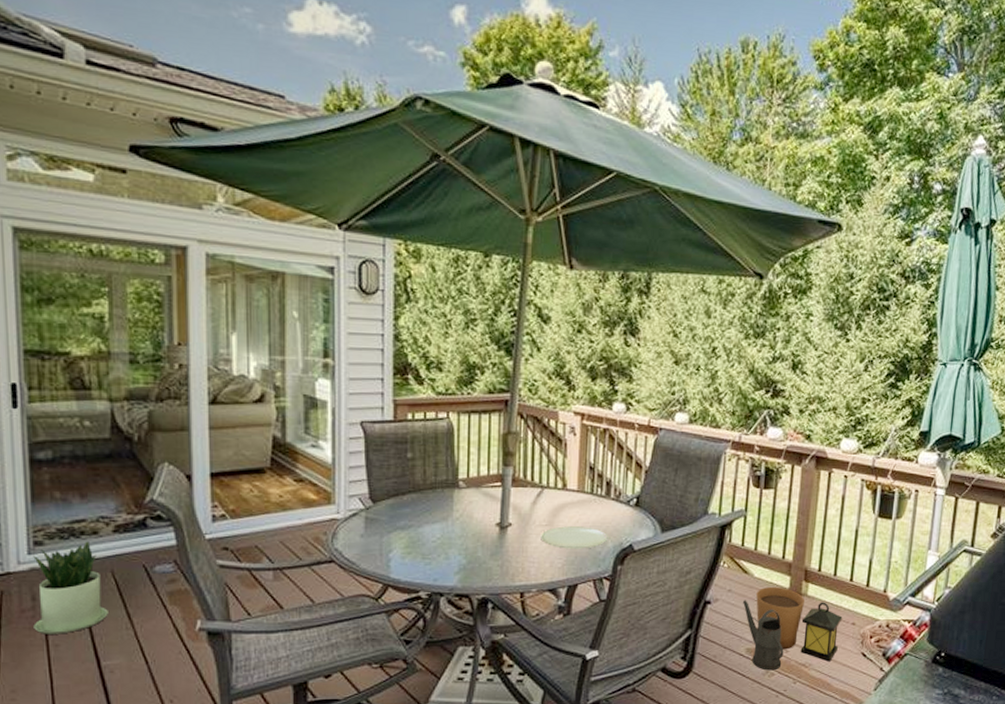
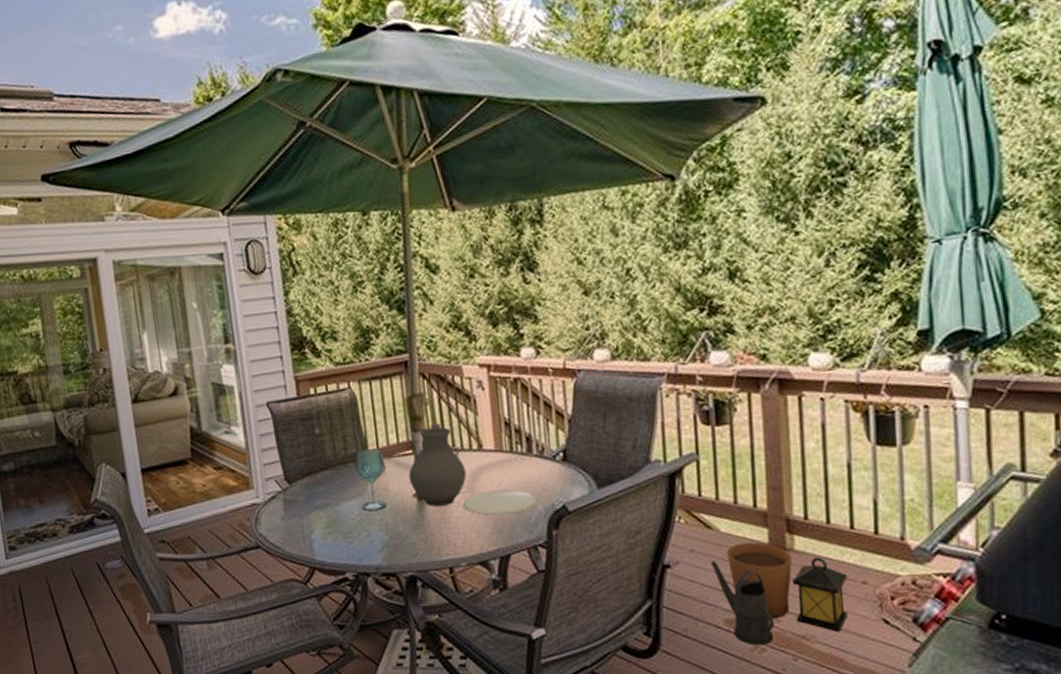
planter: present [33,541,108,634] -> none [10,543,74,632]
wine glass: none [442,477,474,535] -> present [354,448,387,511]
pitcher: none [494,460,549,536] -> present [408,423,467,506]

